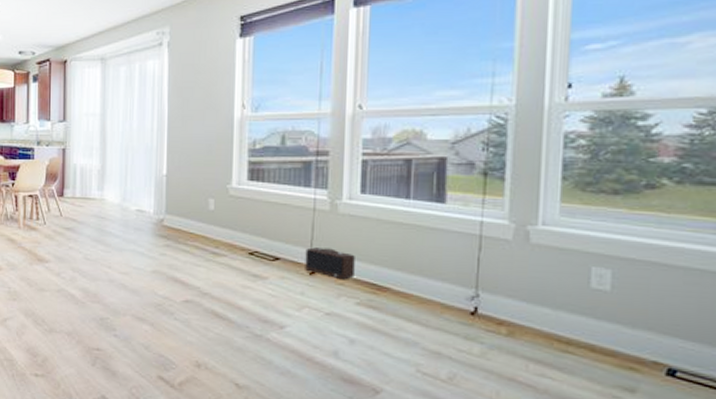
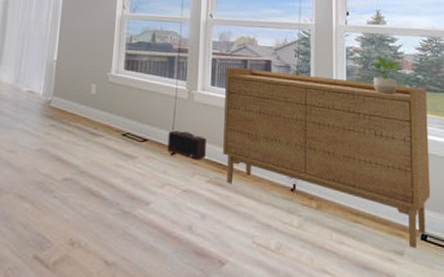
sideboard: none [377,169,697,386] -> present [223,67,431,249]
potted plant: none [599,138,661,192] -> present [368,54,404,94]

